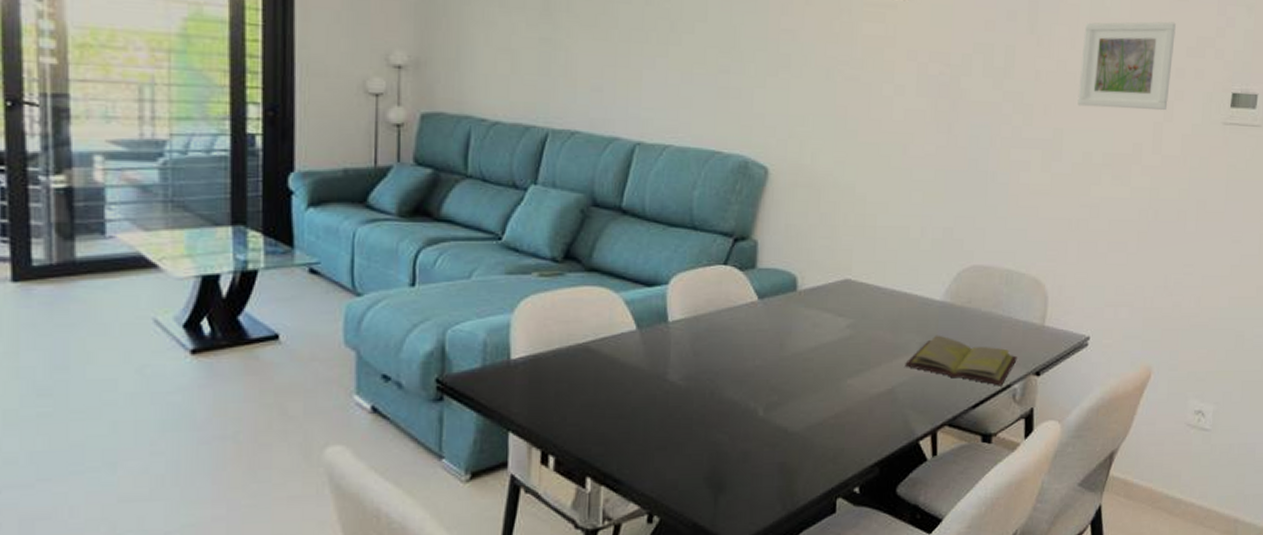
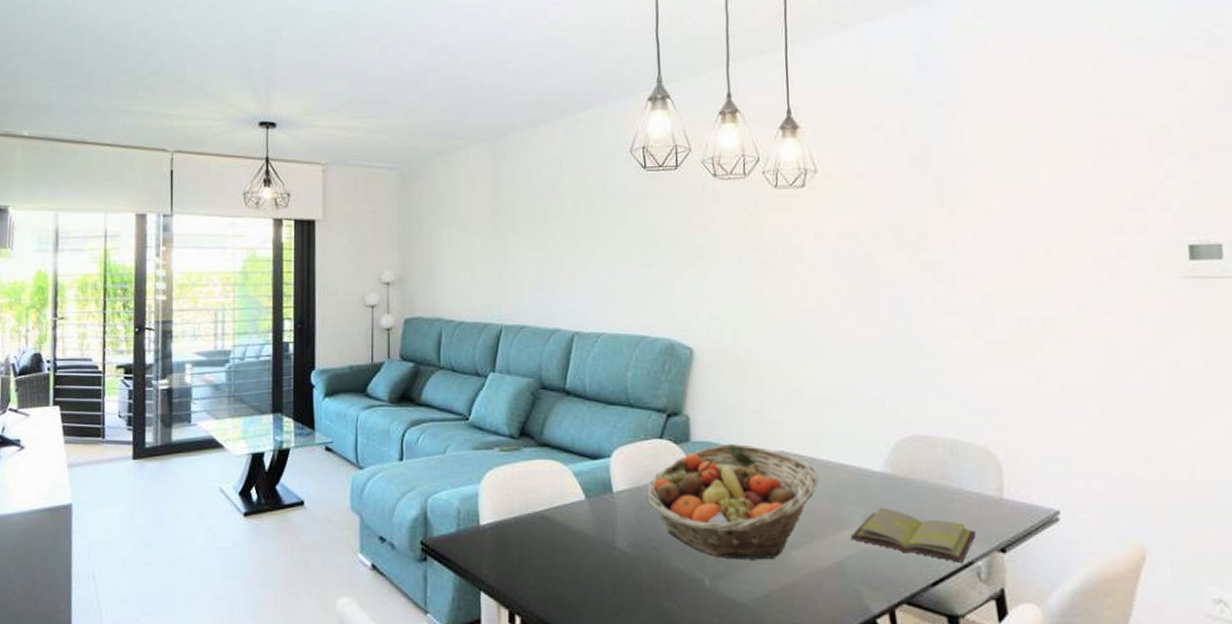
fruit basket: none [704,272,883,389] -> present [646,444,820,560]
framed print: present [1077,21,1176,110] -> none [999,180,1110,272]

